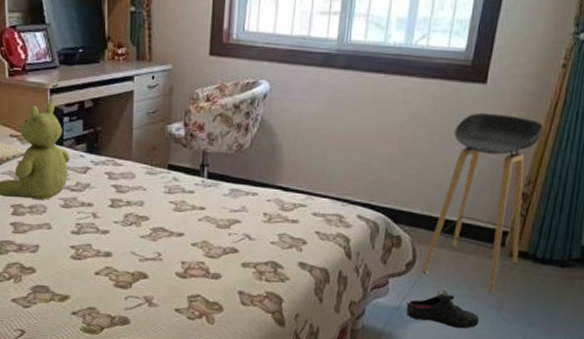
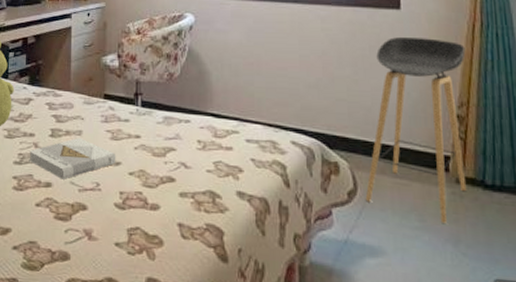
book: none [87,208,179,249] -> present [29,137,116,179]
shoe: present [406,289,480,329] -> none [354,220,437,266]

